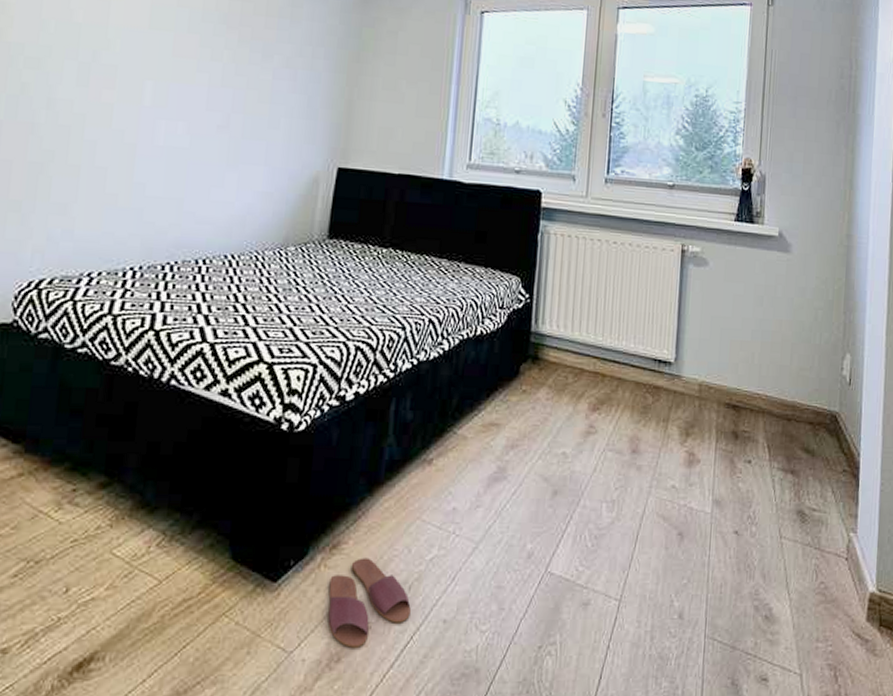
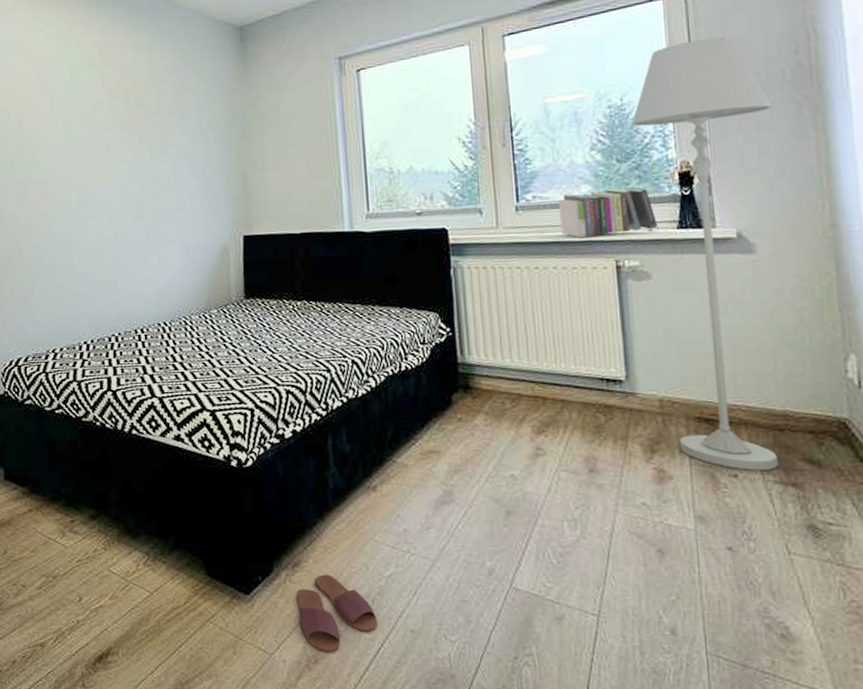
books: none [640,173,720,219] -> present [558,187,657,239]
floor lamp: none [709,48,818,457] -> present [631,36,780,470]

